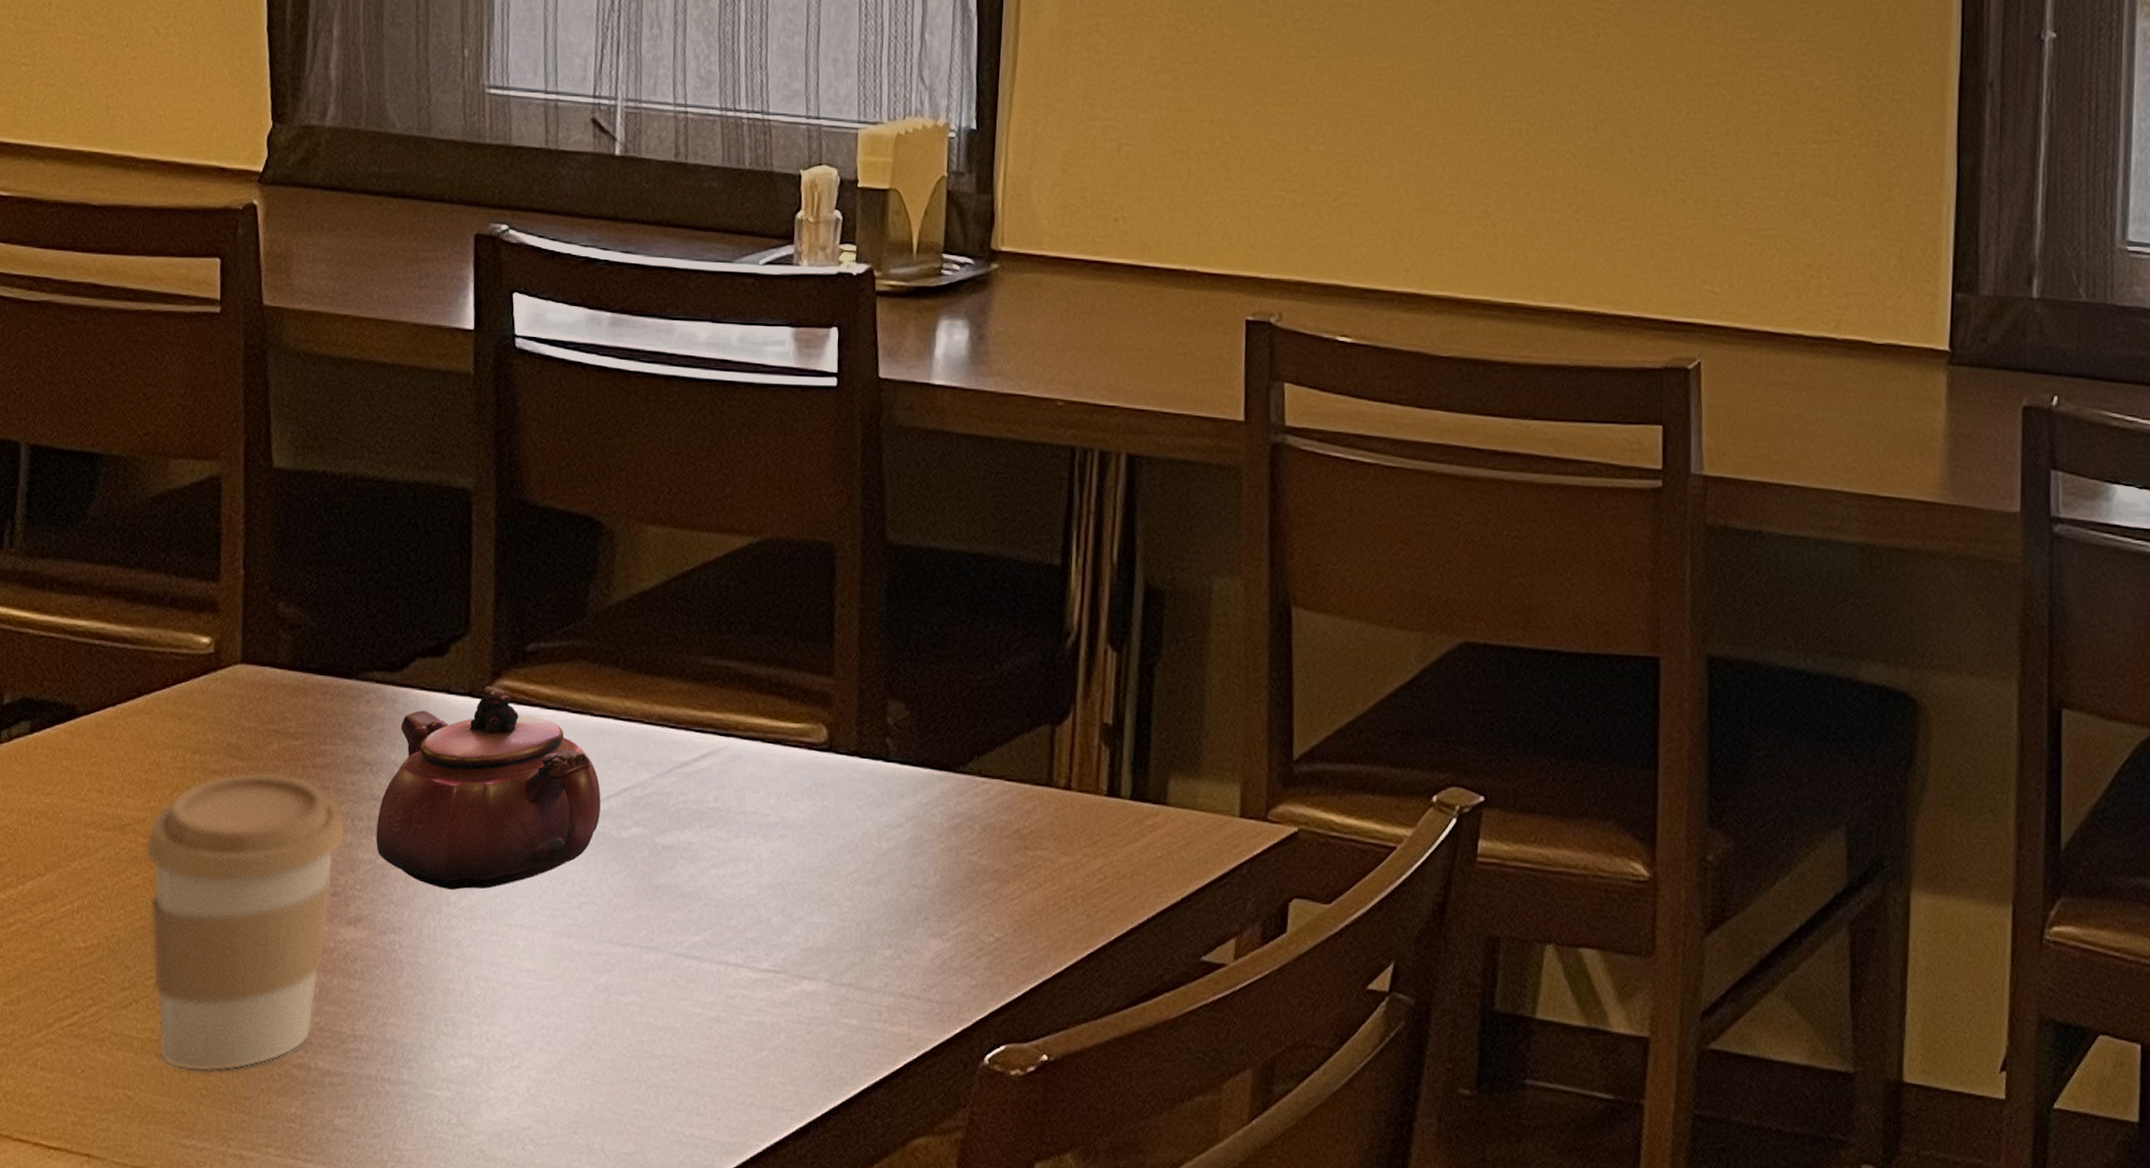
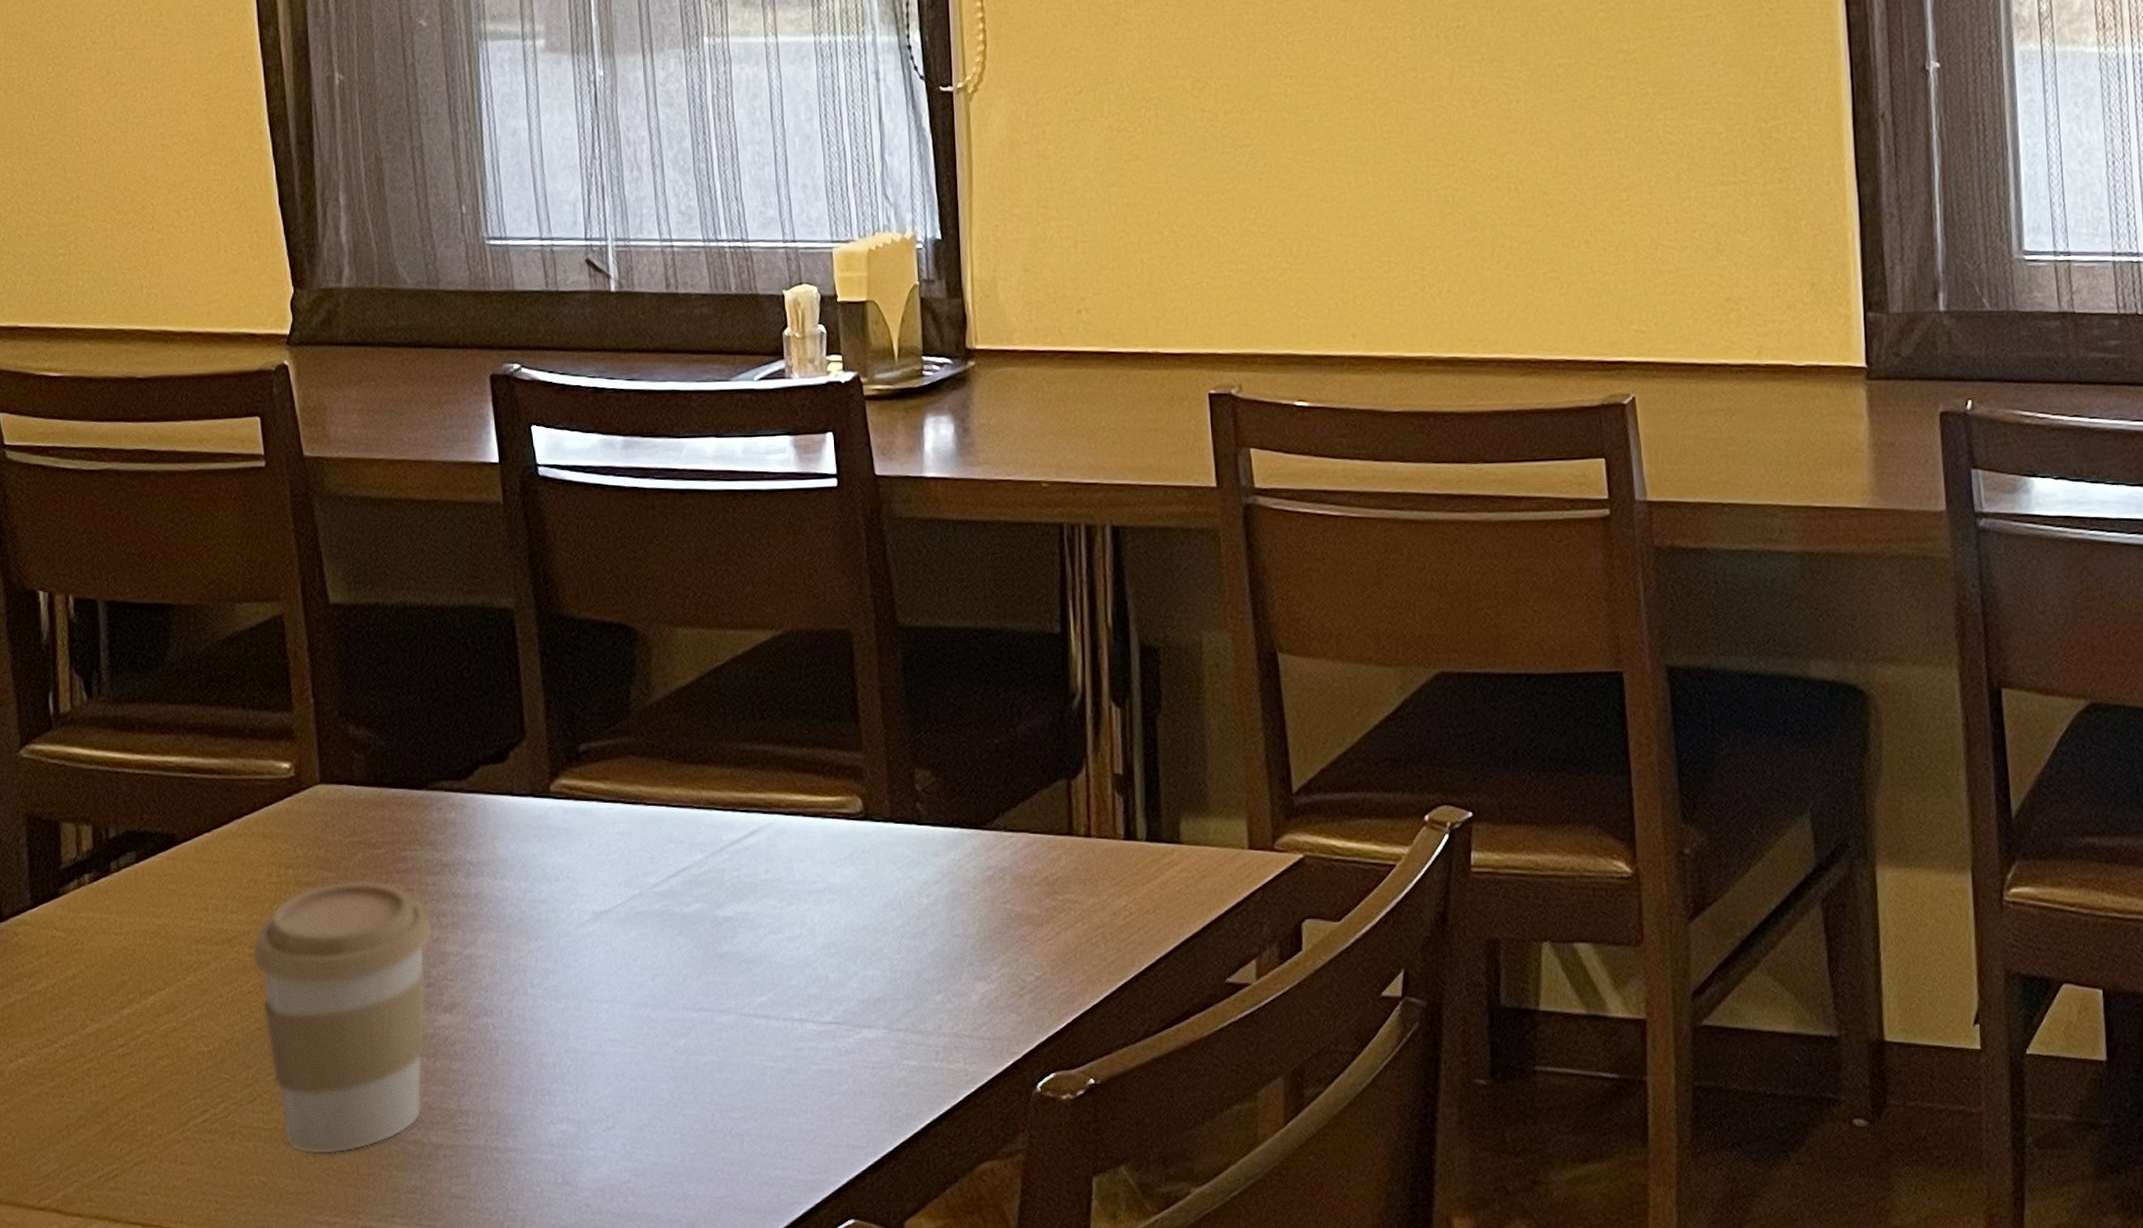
teapot: present [375,686,601,890] -> none [460,785,662,973]

